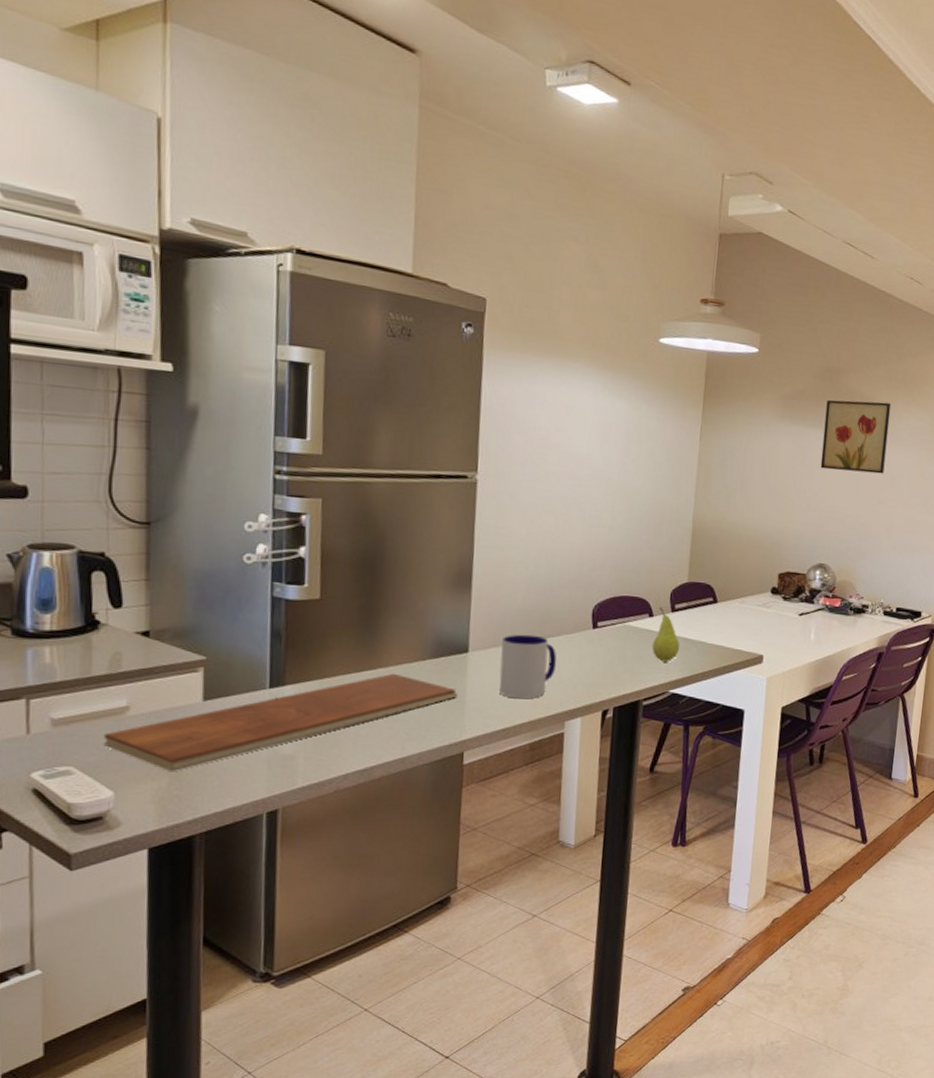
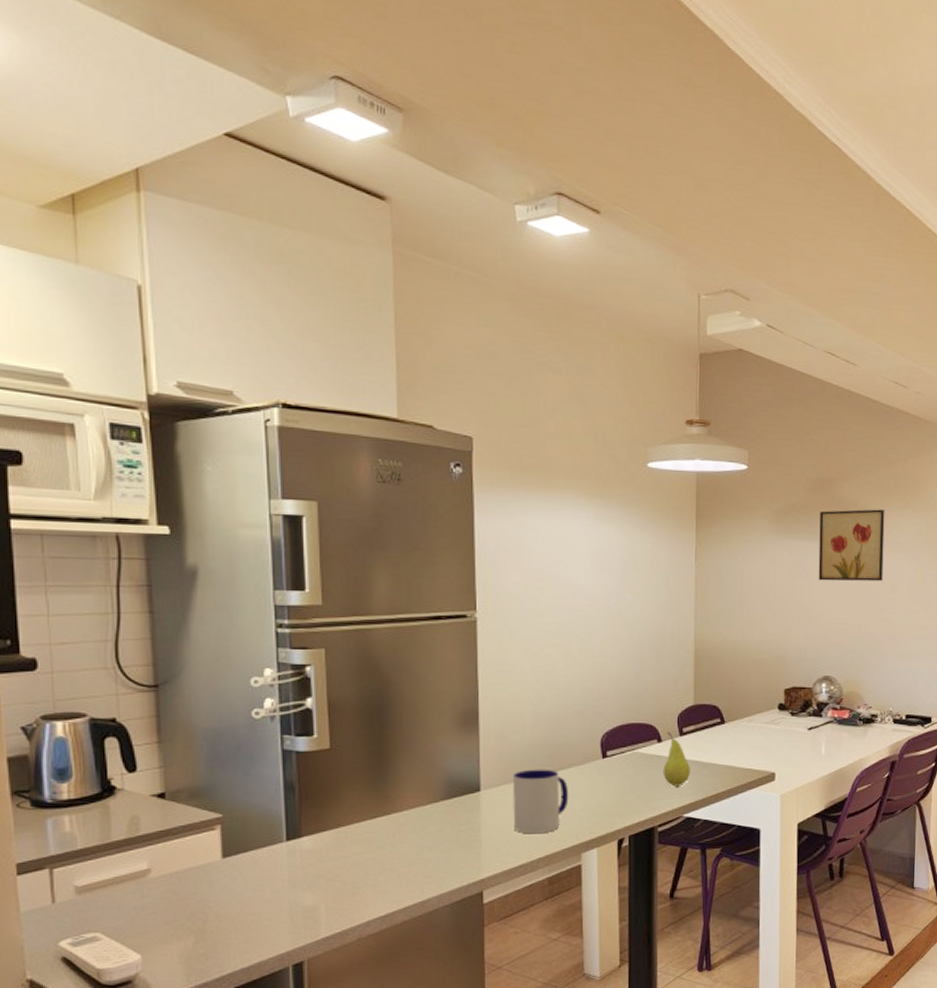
chopping board: present [103,673,458,772] -> none [127,817,473,932]

